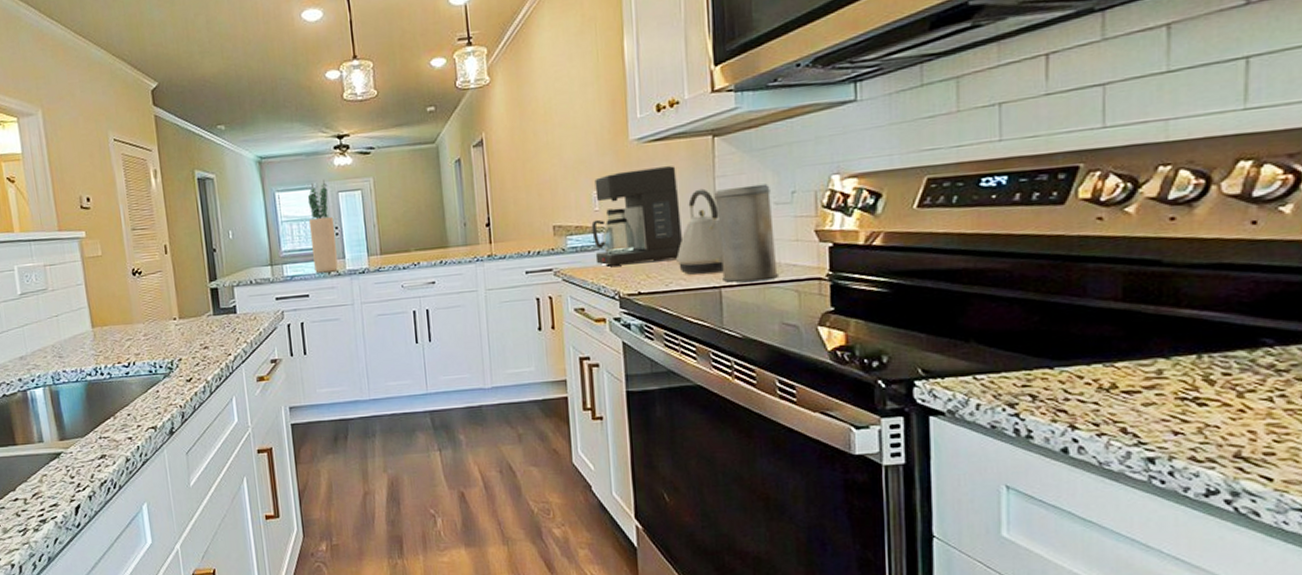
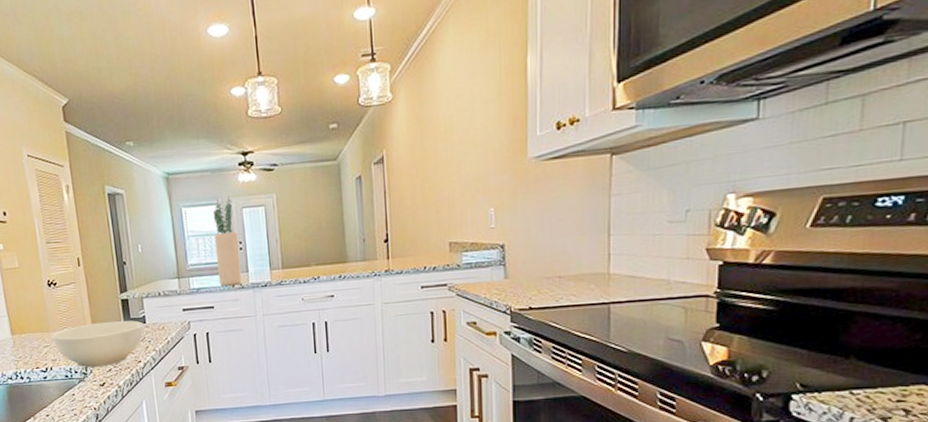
bowl: none [135,310,234,362] -> present [52,320,144,367]
coffee maker: present [591,166,682,266] -> none [487,184,575,282]
kettle: present [676,188,724,276] -> none [568,206,614,292]
canister: present [714,183,780,283] -> none [609,202,668,299]

